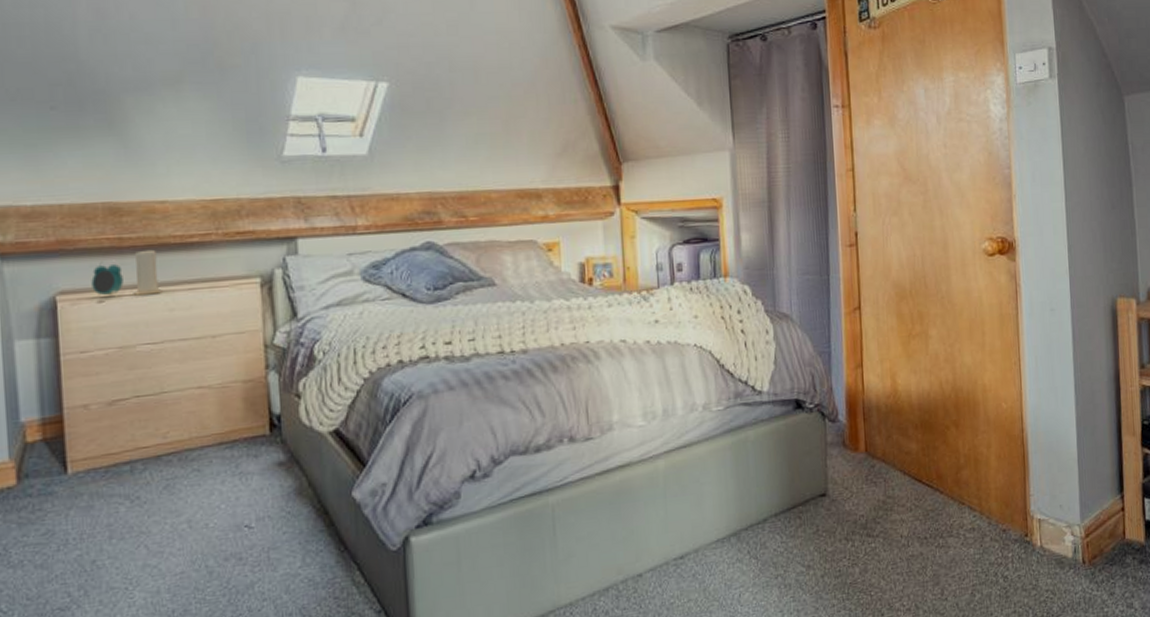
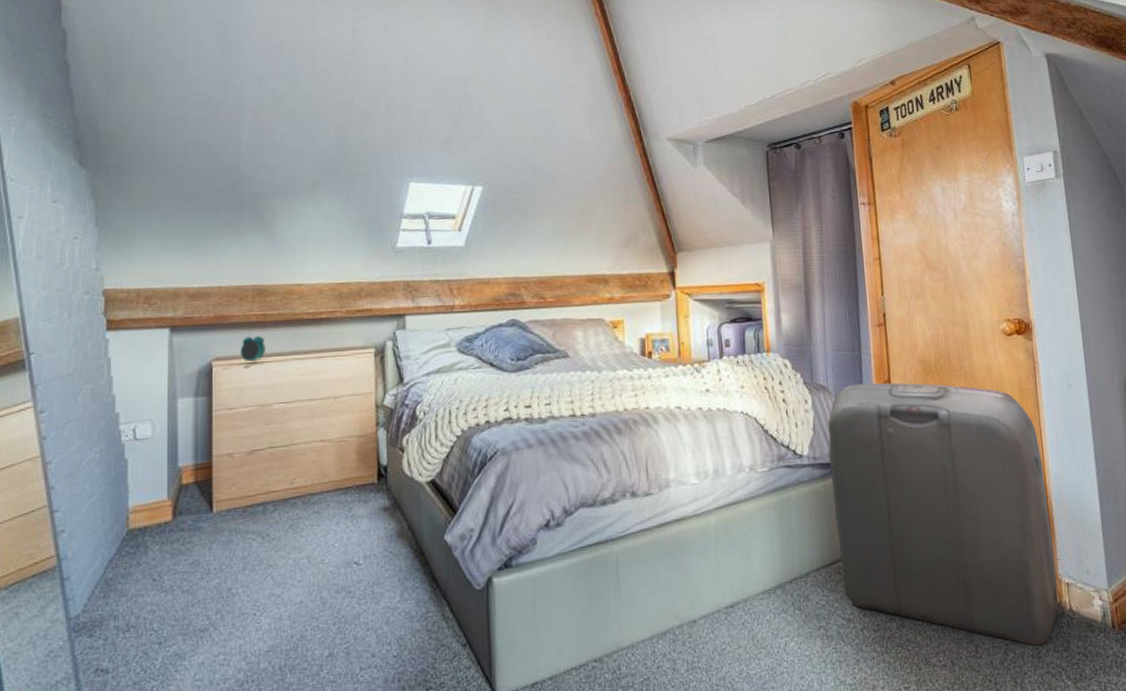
candle: present [133,249,162,296] -> none [272,324,296,362]
suitcase: none [791,309,1030,585] -> present [828,382,1059,646]

